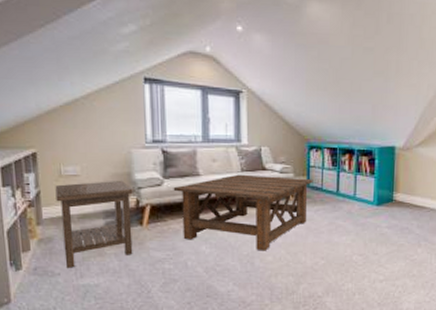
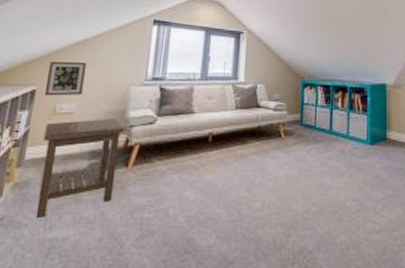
picture frame: none [43,122,84,159] -> present [44,61,87,96]
coffee table: present [173,174,314,251] -> none [165,111,307,196]

